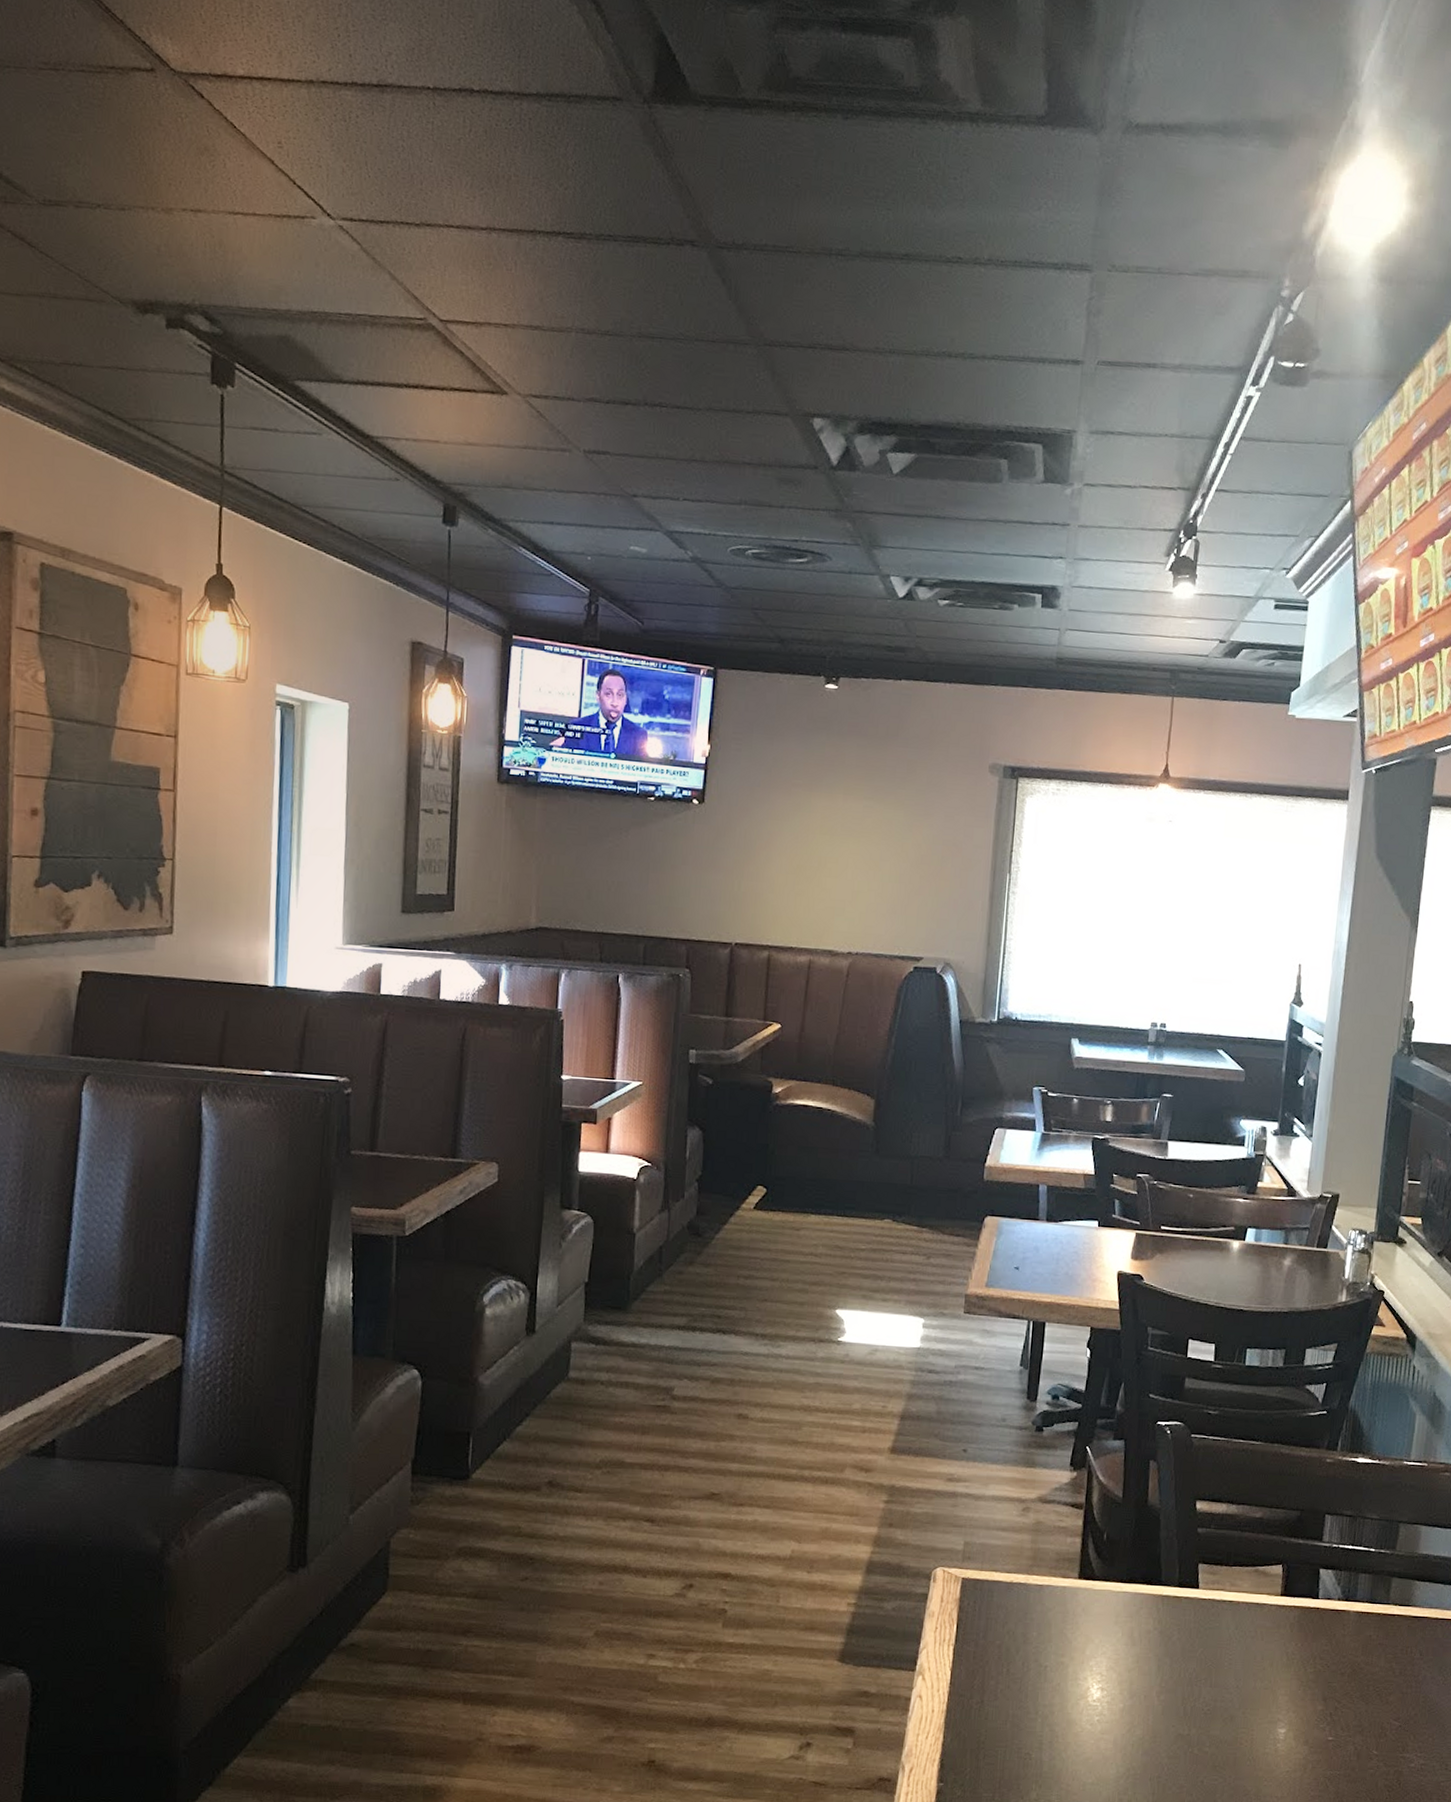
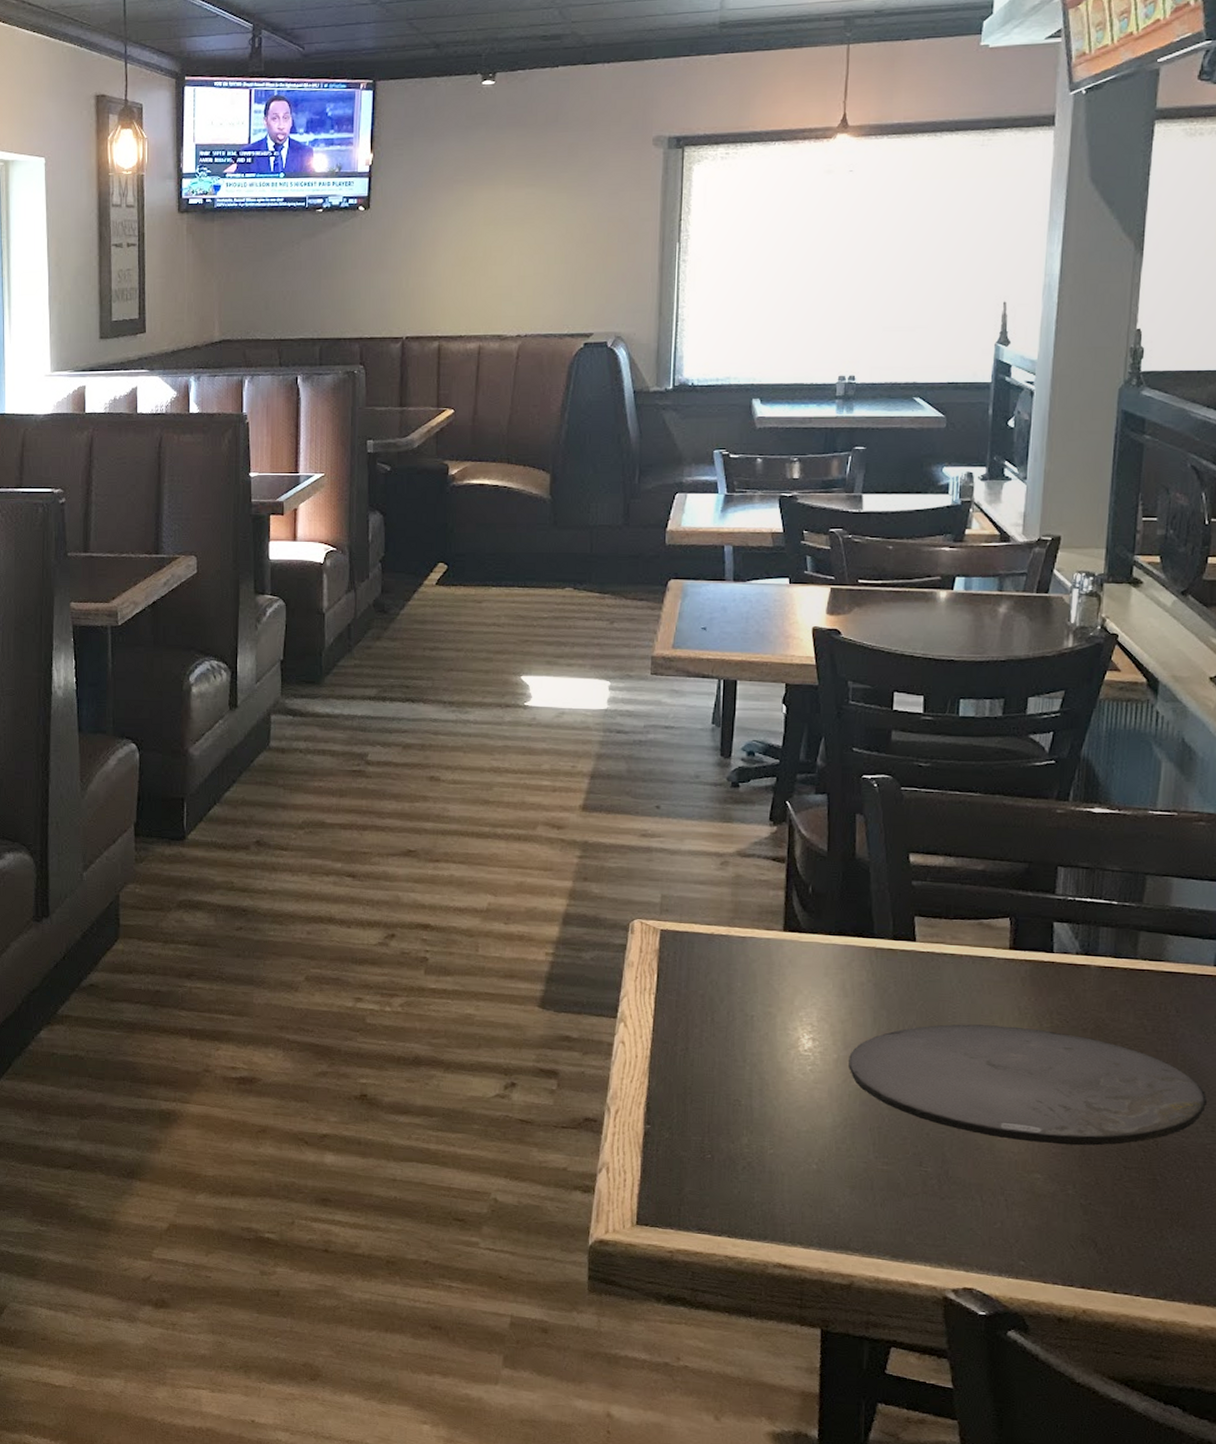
plate: none [1133,1670,1443,1788] -> present [848,1024,1208,1146]

